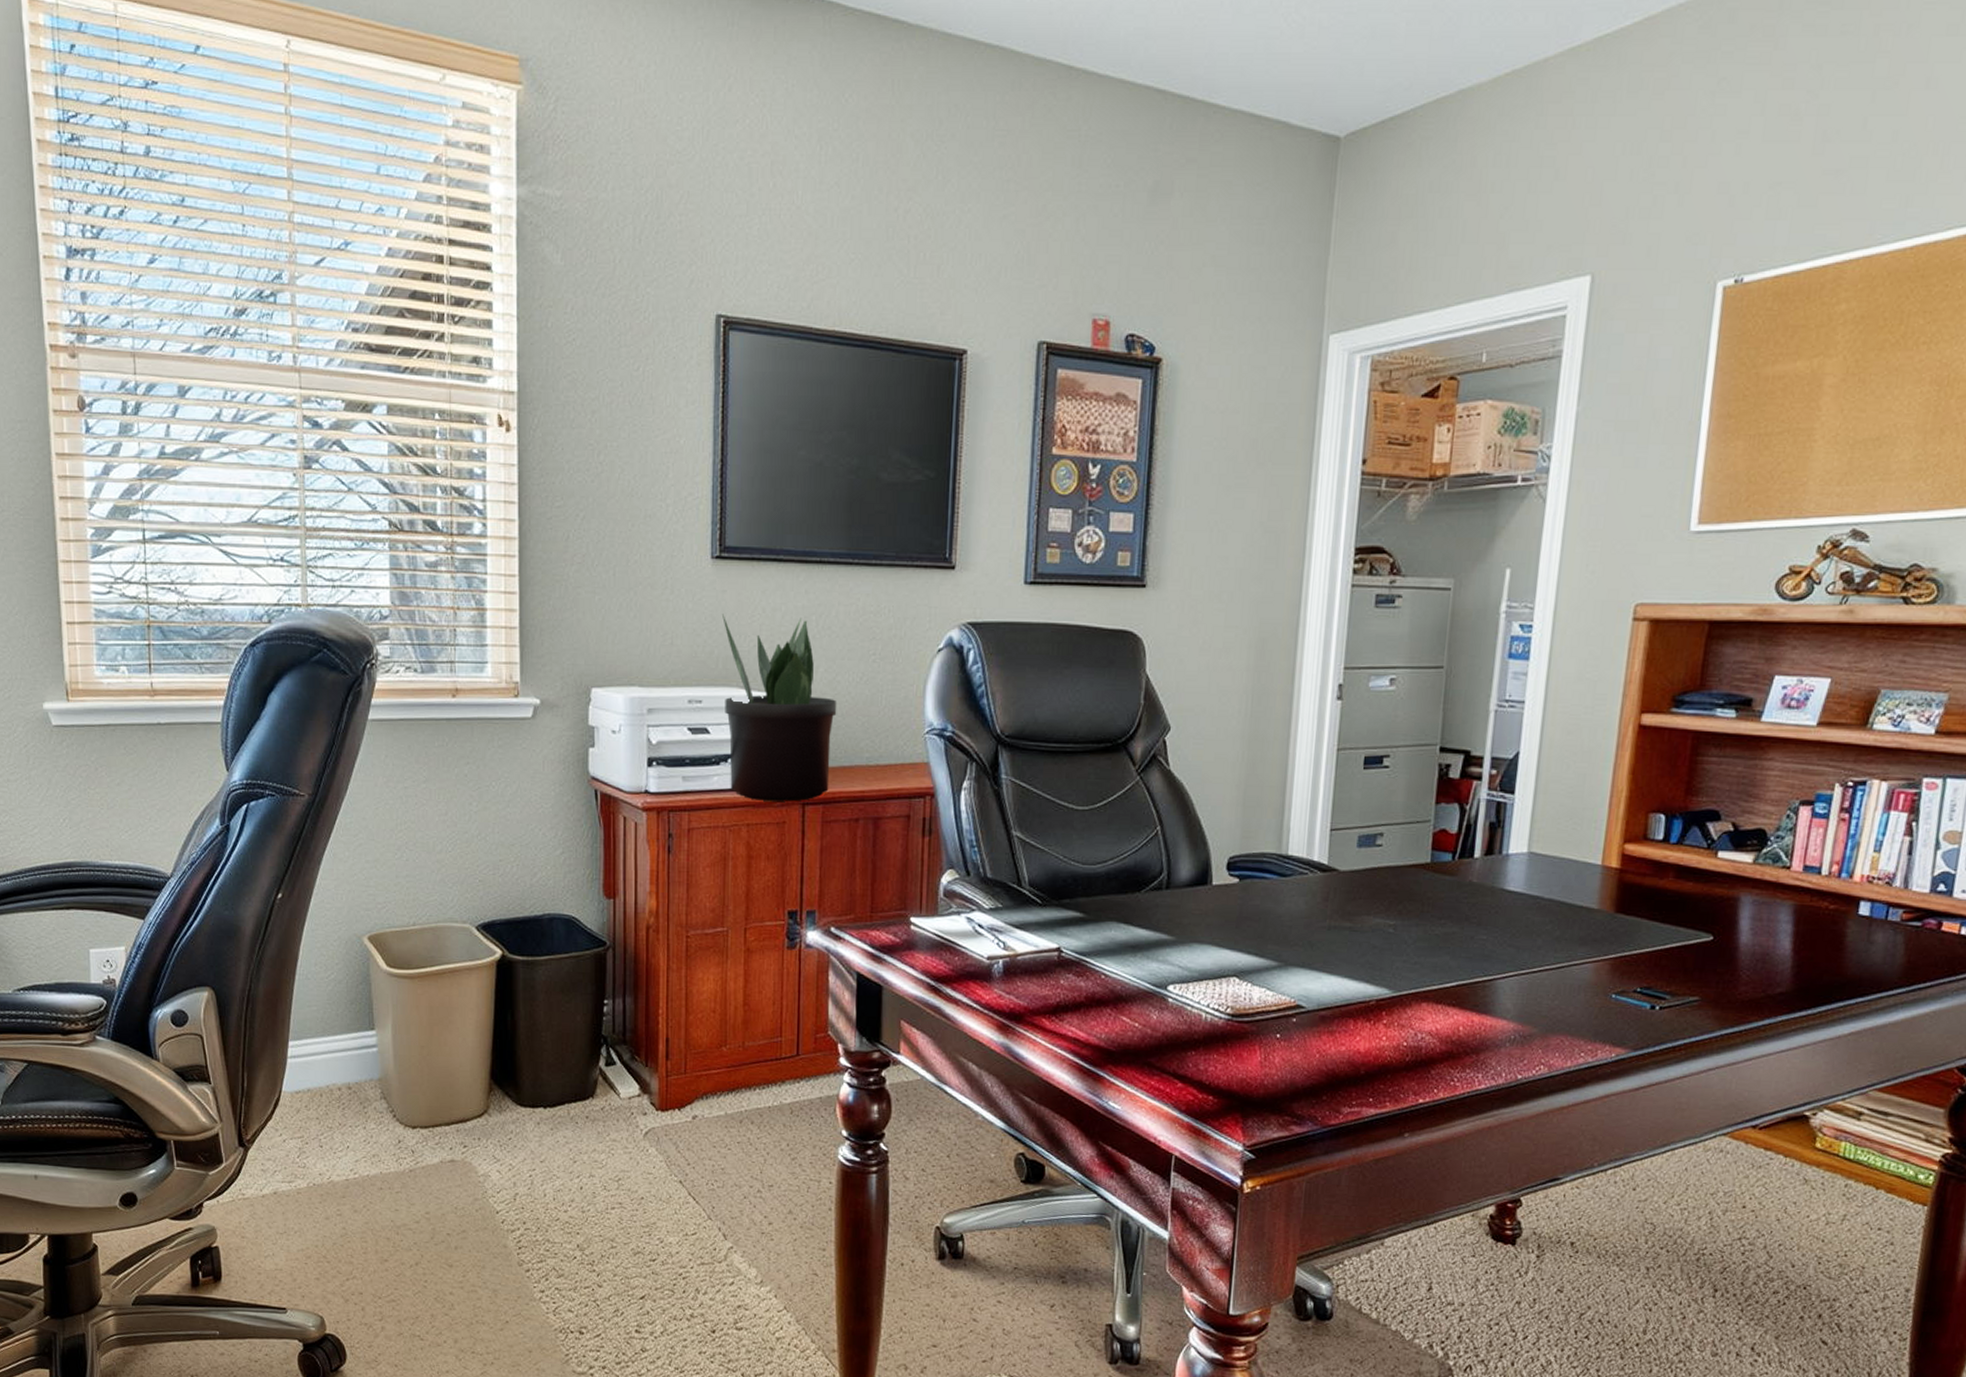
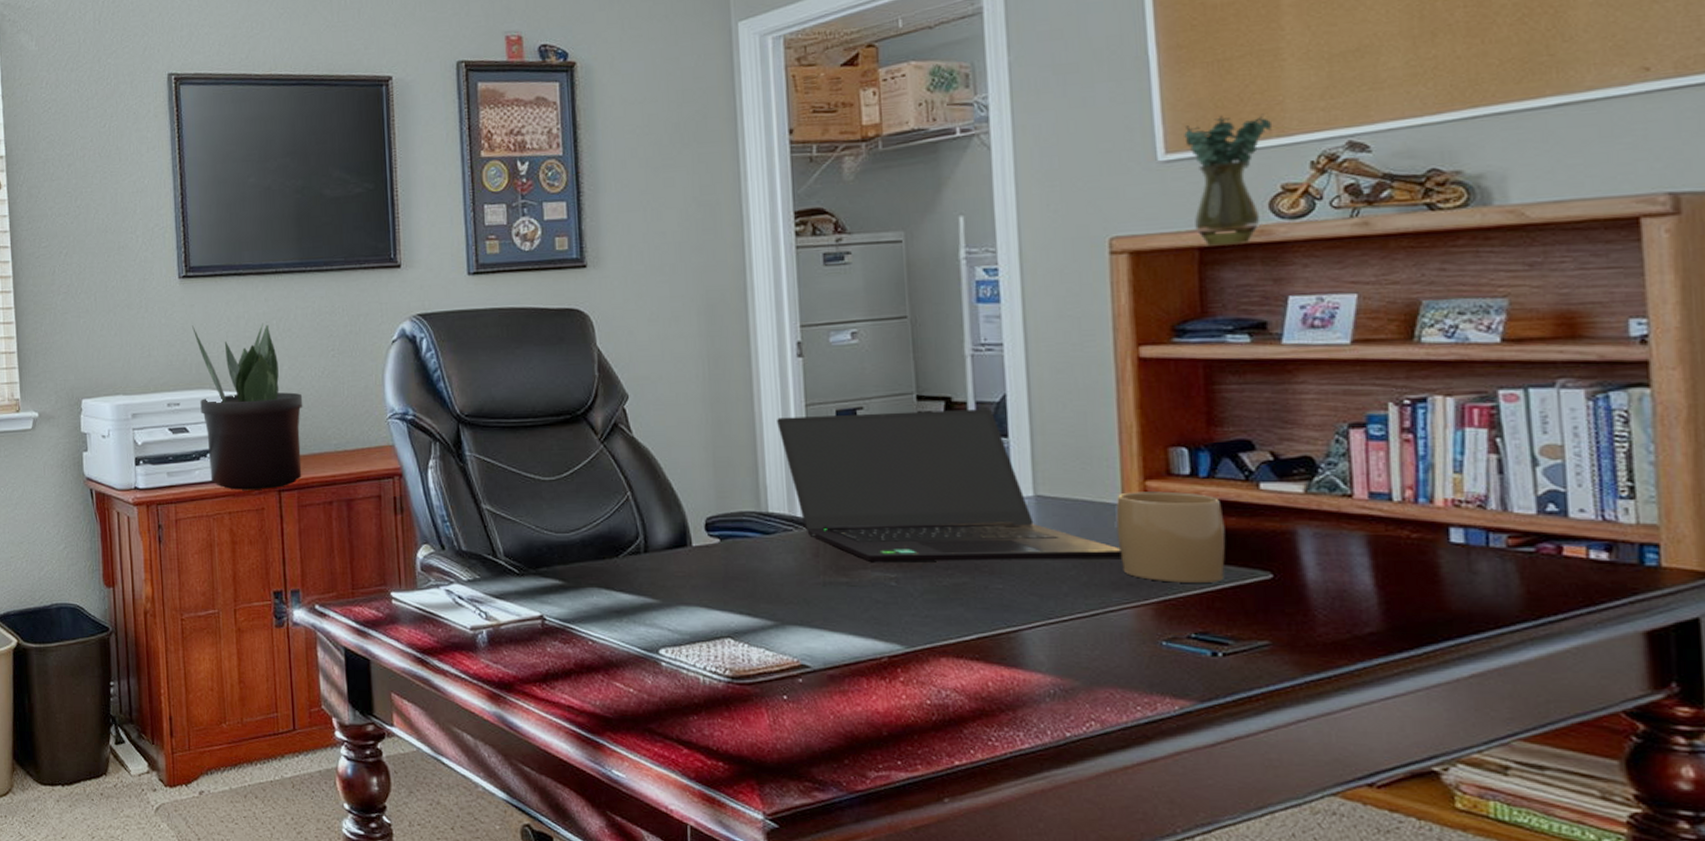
laptop: none [1308,760,1593,915] -> present [777,409,1122,562]
mug: none [1590,853,1684,942] -> present [1116,491,1226,583]
vase: none [1710,491,1794,623] -> present [1184,113,1273,247]

